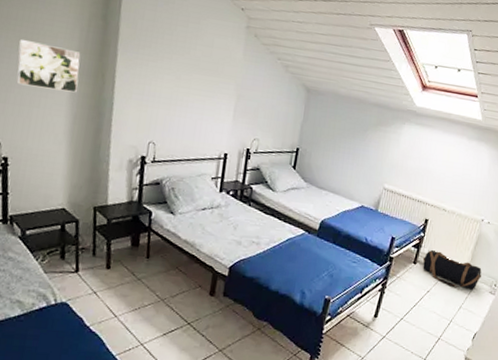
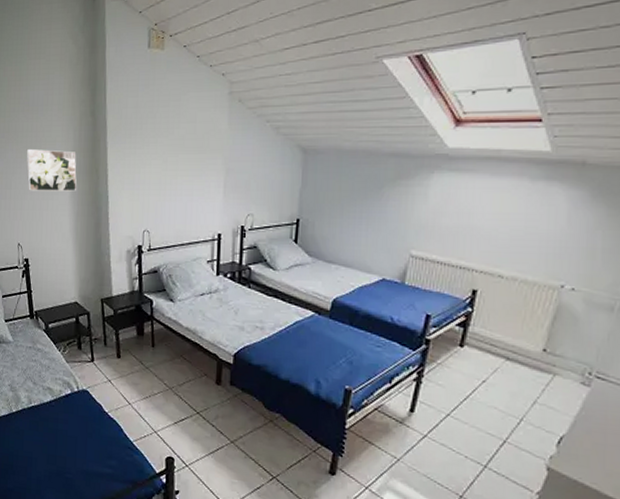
duffel bag: present [422,250,482,290] -> none [472,329,566,380]

